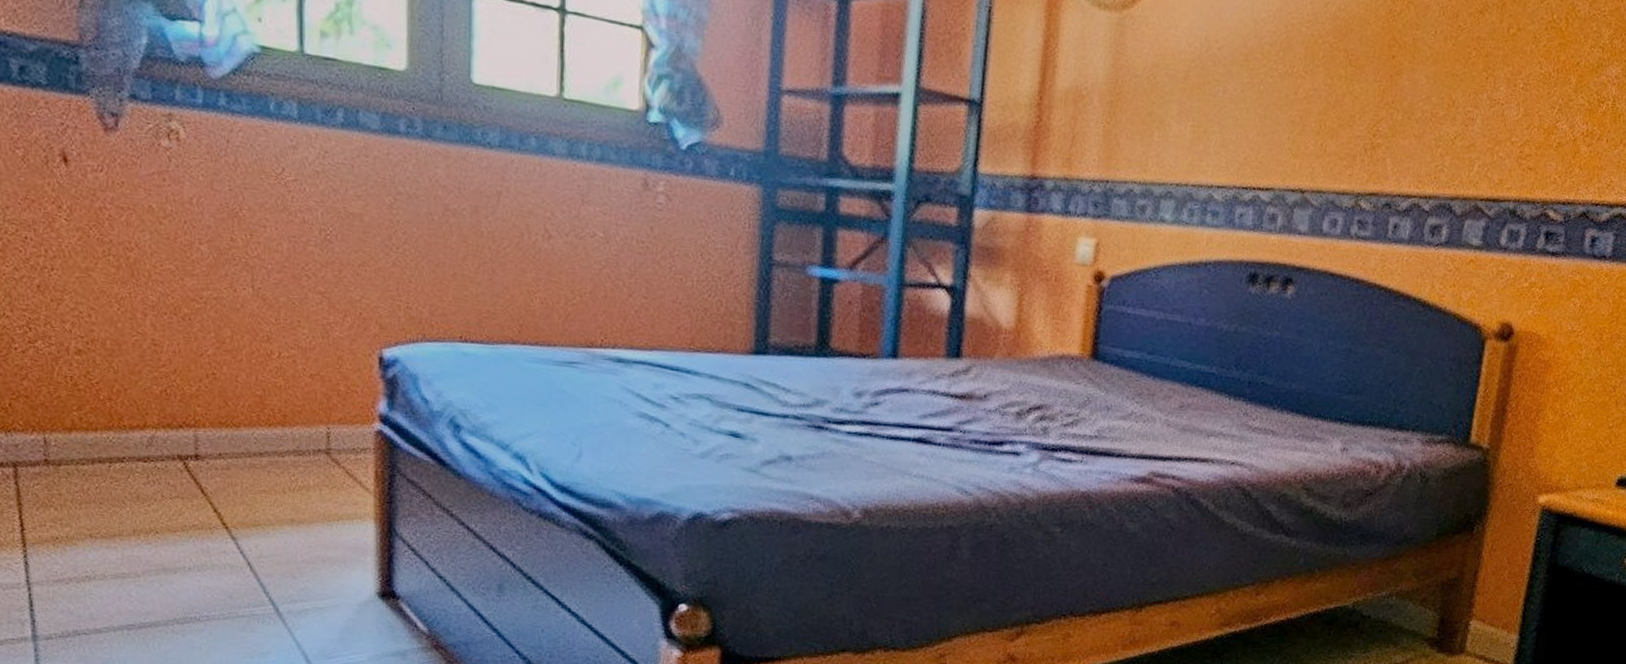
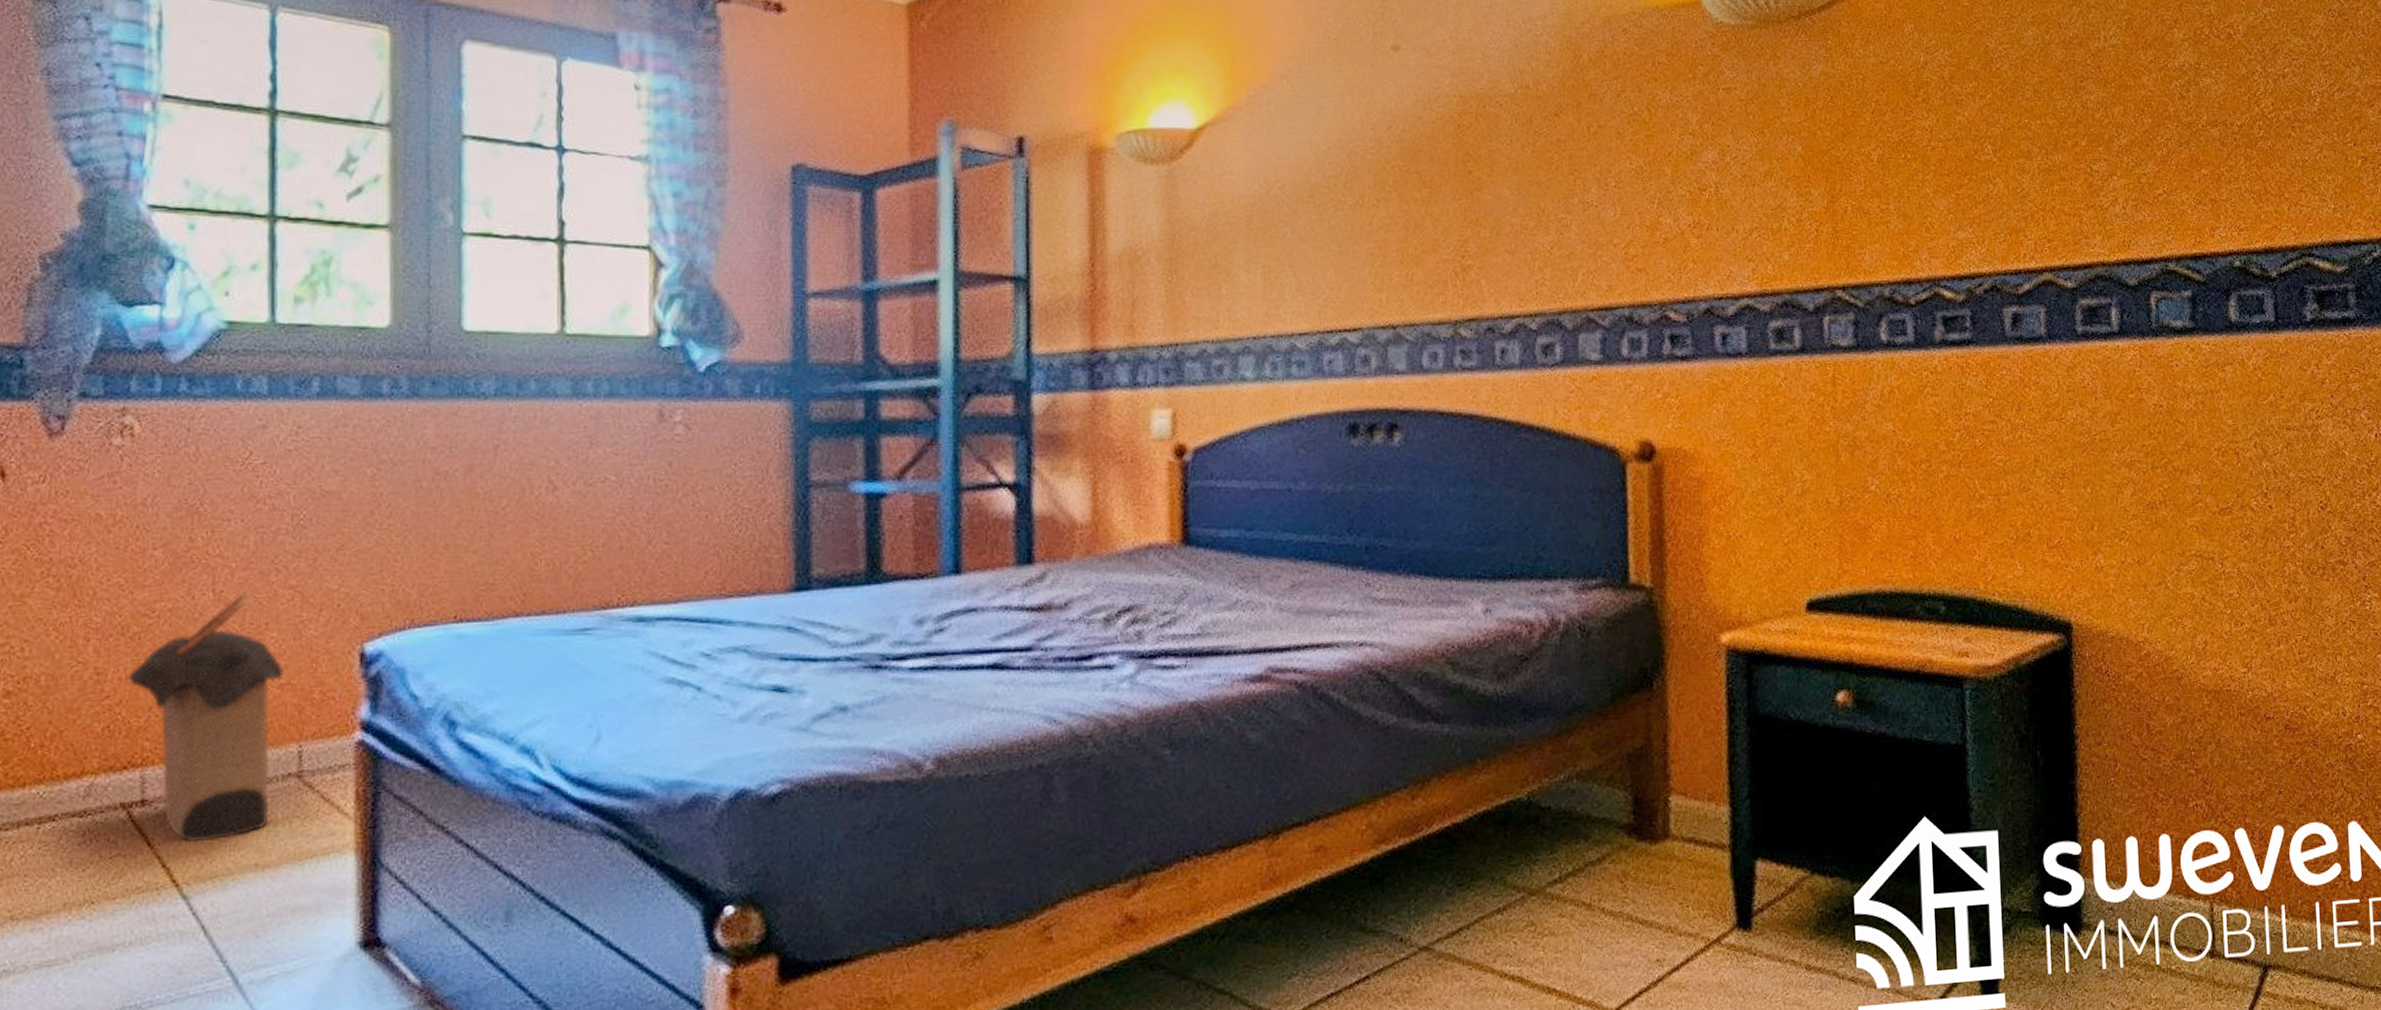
laundry hamper: none [180,290,314,496] -> present [126,590,283,842]

